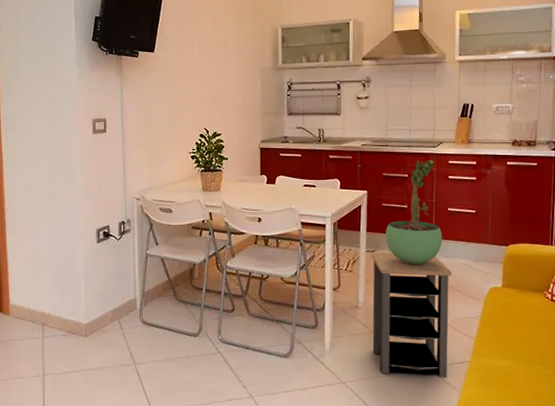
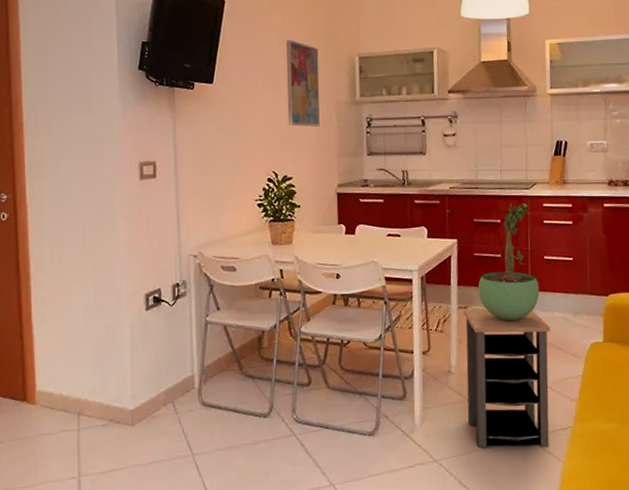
wall art: none [217,13,247,90] -> present [285,39,320,127]

